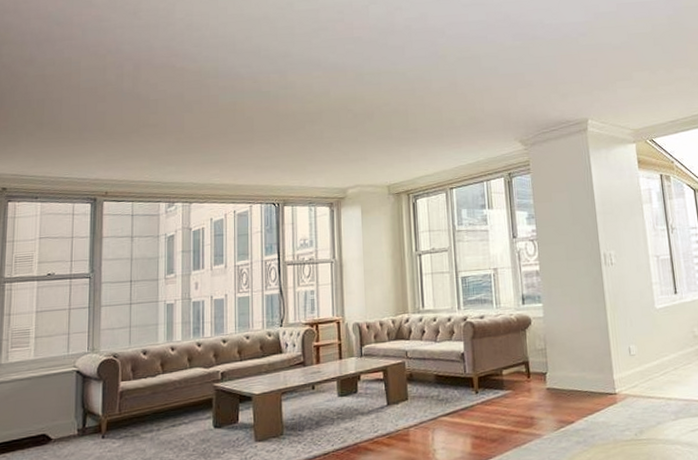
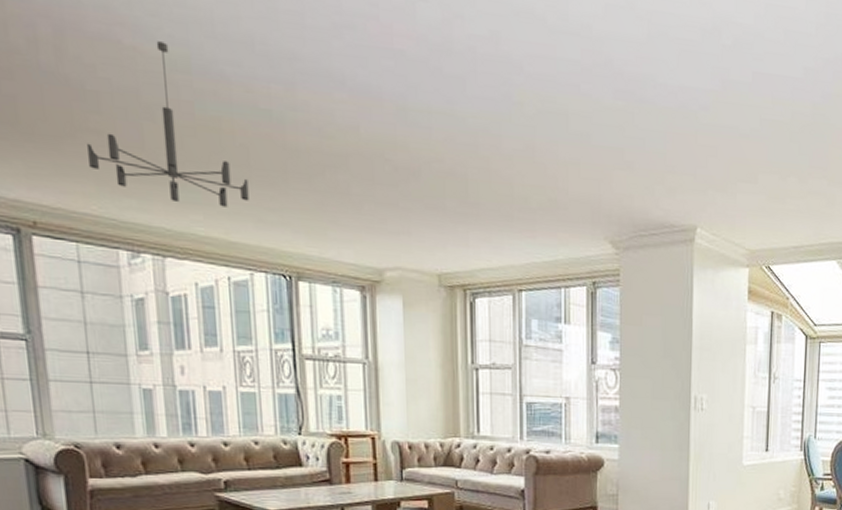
chandelier: none [147,61,252,163] -> present [87,41,249,207]

